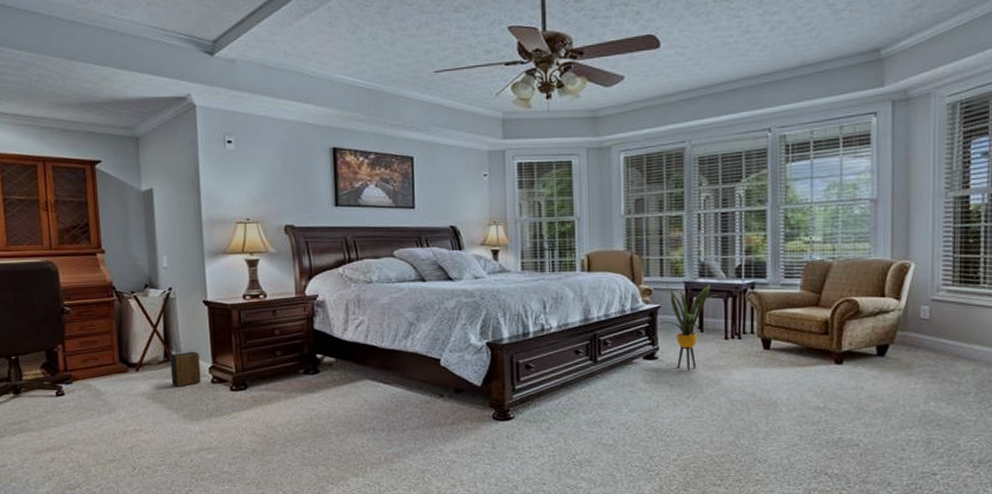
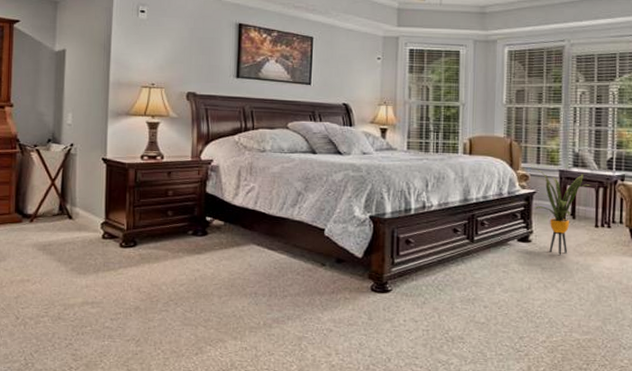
speaker: present [169,351,201,387] -> none [63,206,93,240]

